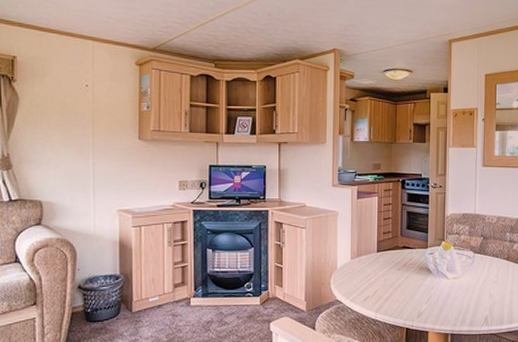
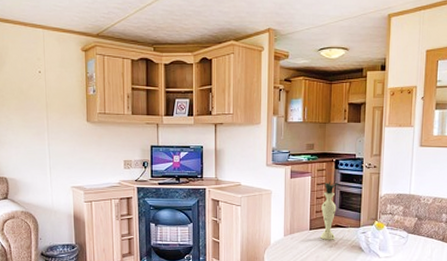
vase: none [384,201,409,262] -> present [317,180,342,240]

